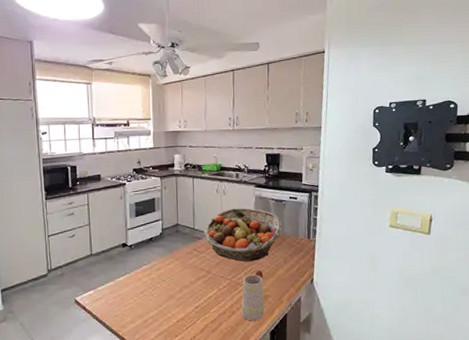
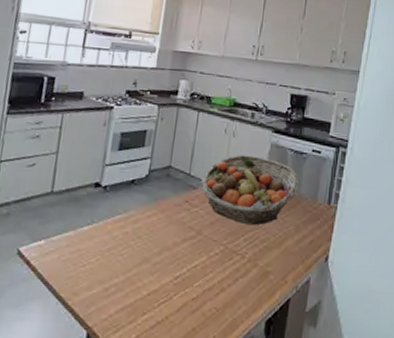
mug: present [241,270,264,321] -> none [233,237,268,304]

